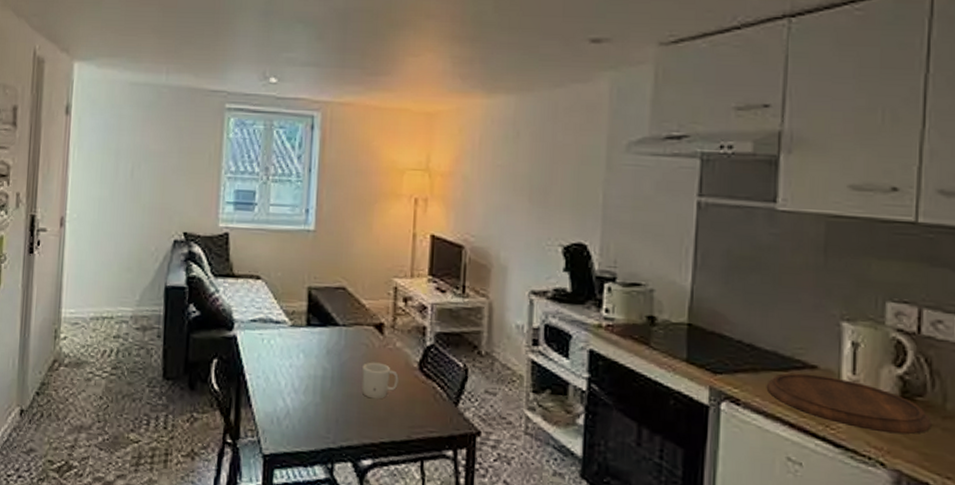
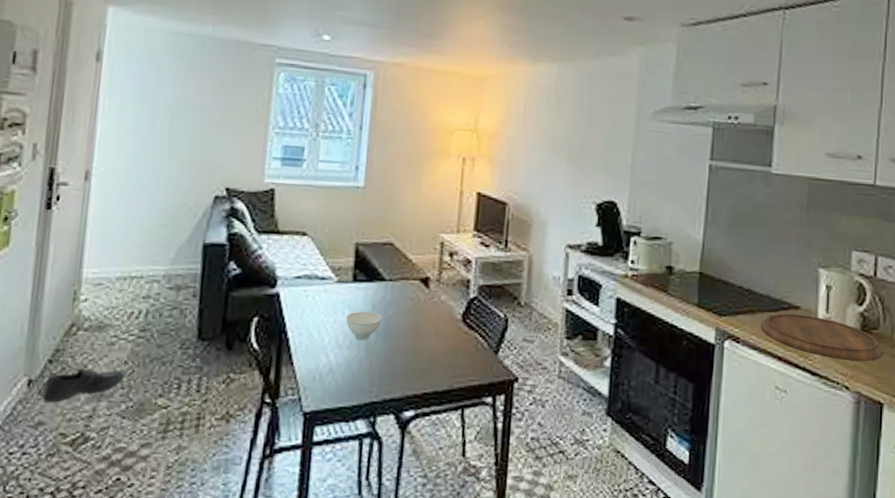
shoe: none [31,401,100,432] -> present [40,368,125,403]
bowl: none [301,356,337,386] -> present [346,311,382,341]
mug: present [361,362,399,399] -> none [406,315,443,351]

